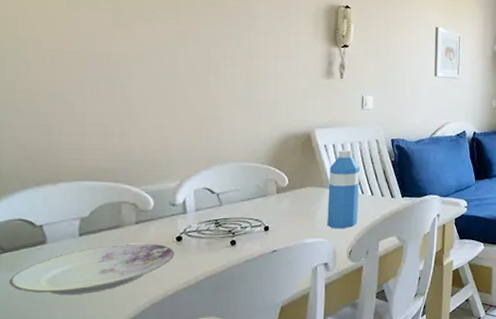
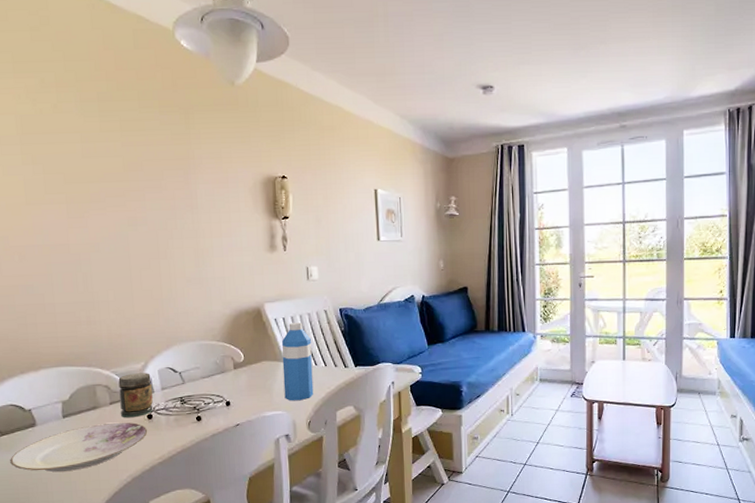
jar: none [147,192,185,239] -> present [118,373,153,418]

